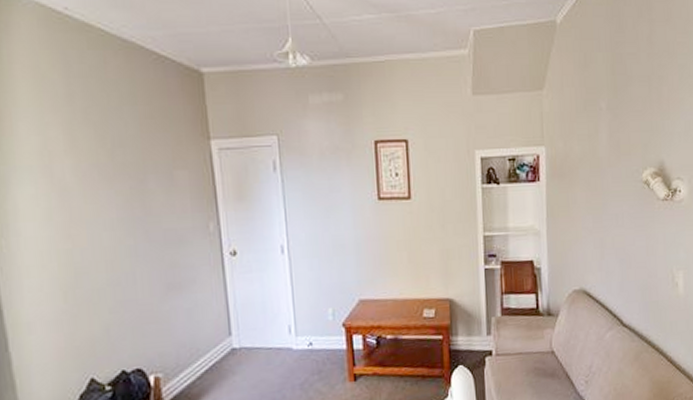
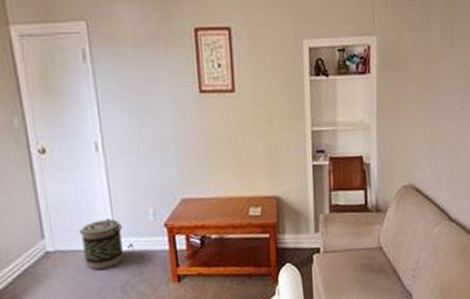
basket: none [264,316,303,367] -> present [79,217,123,270]

